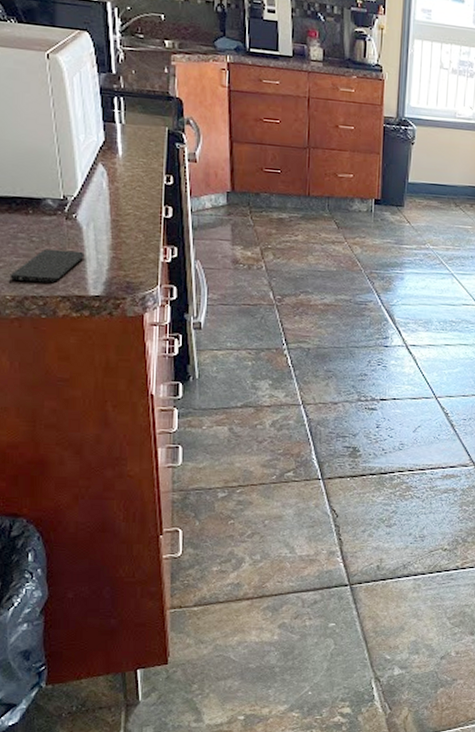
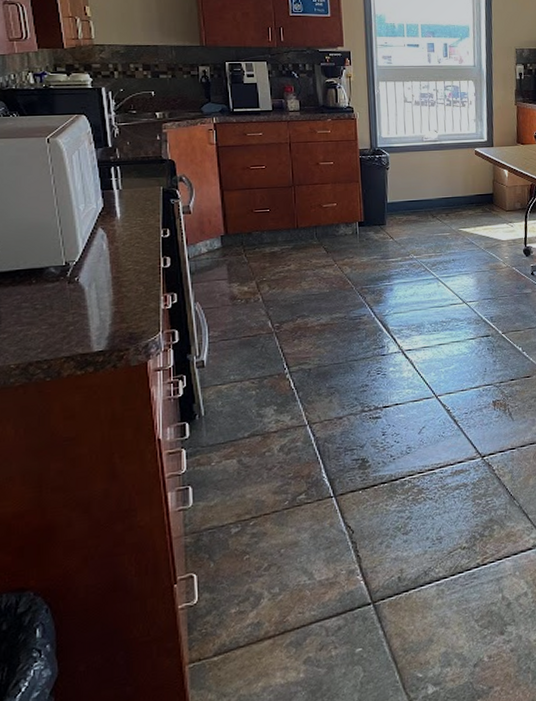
smartphone: present [9,248,85,283] -> none [14,311,88,348]

